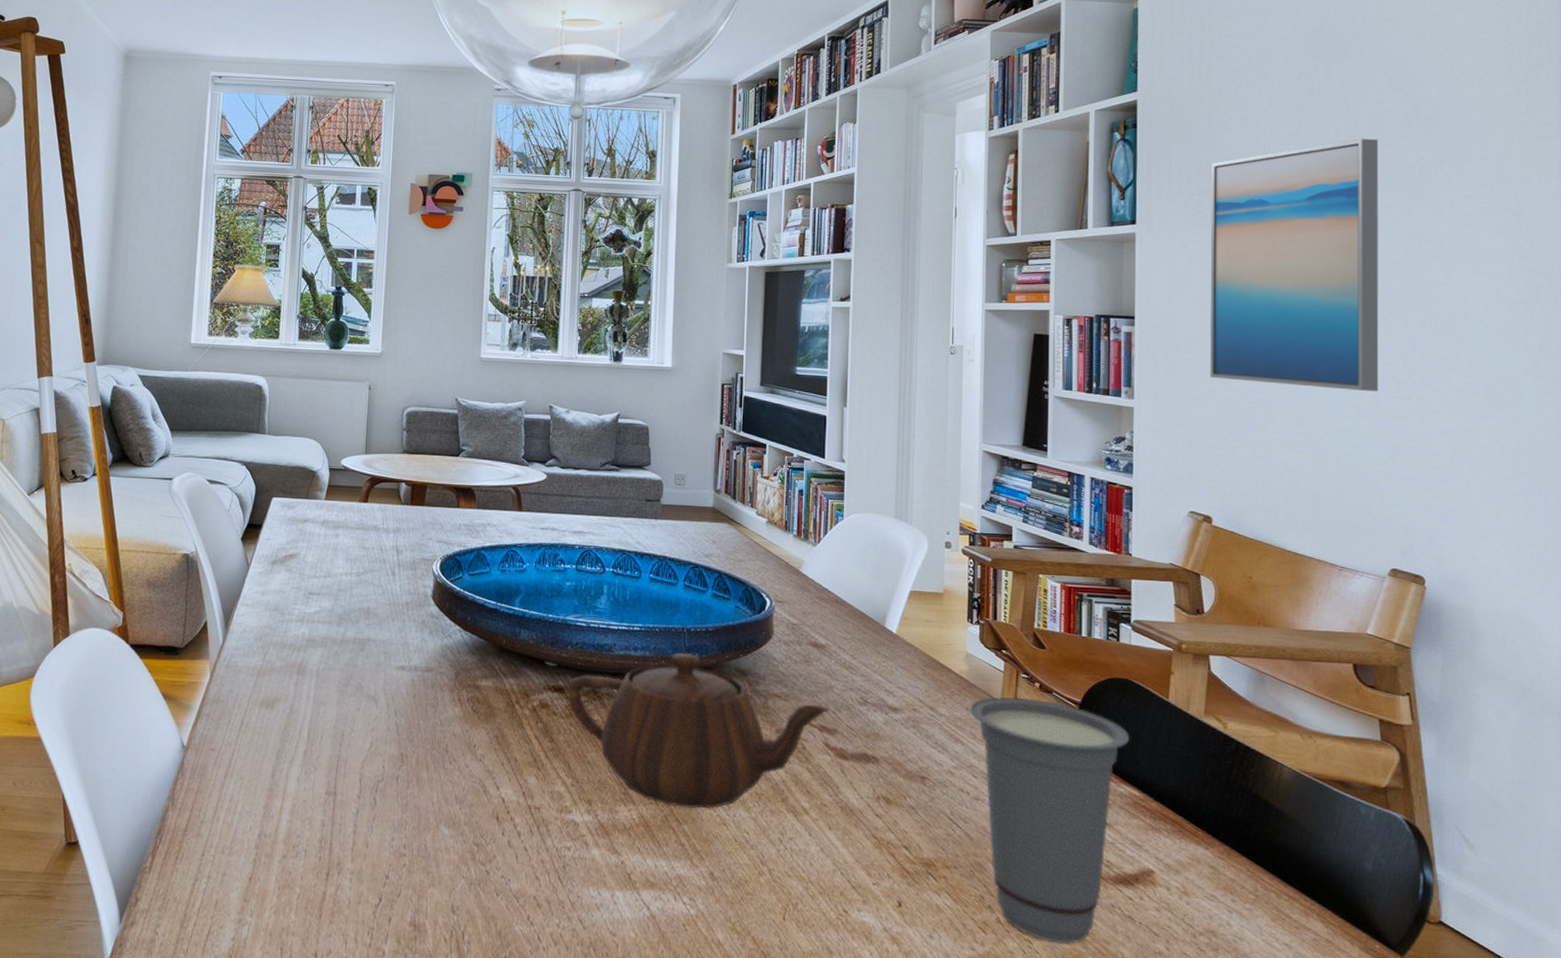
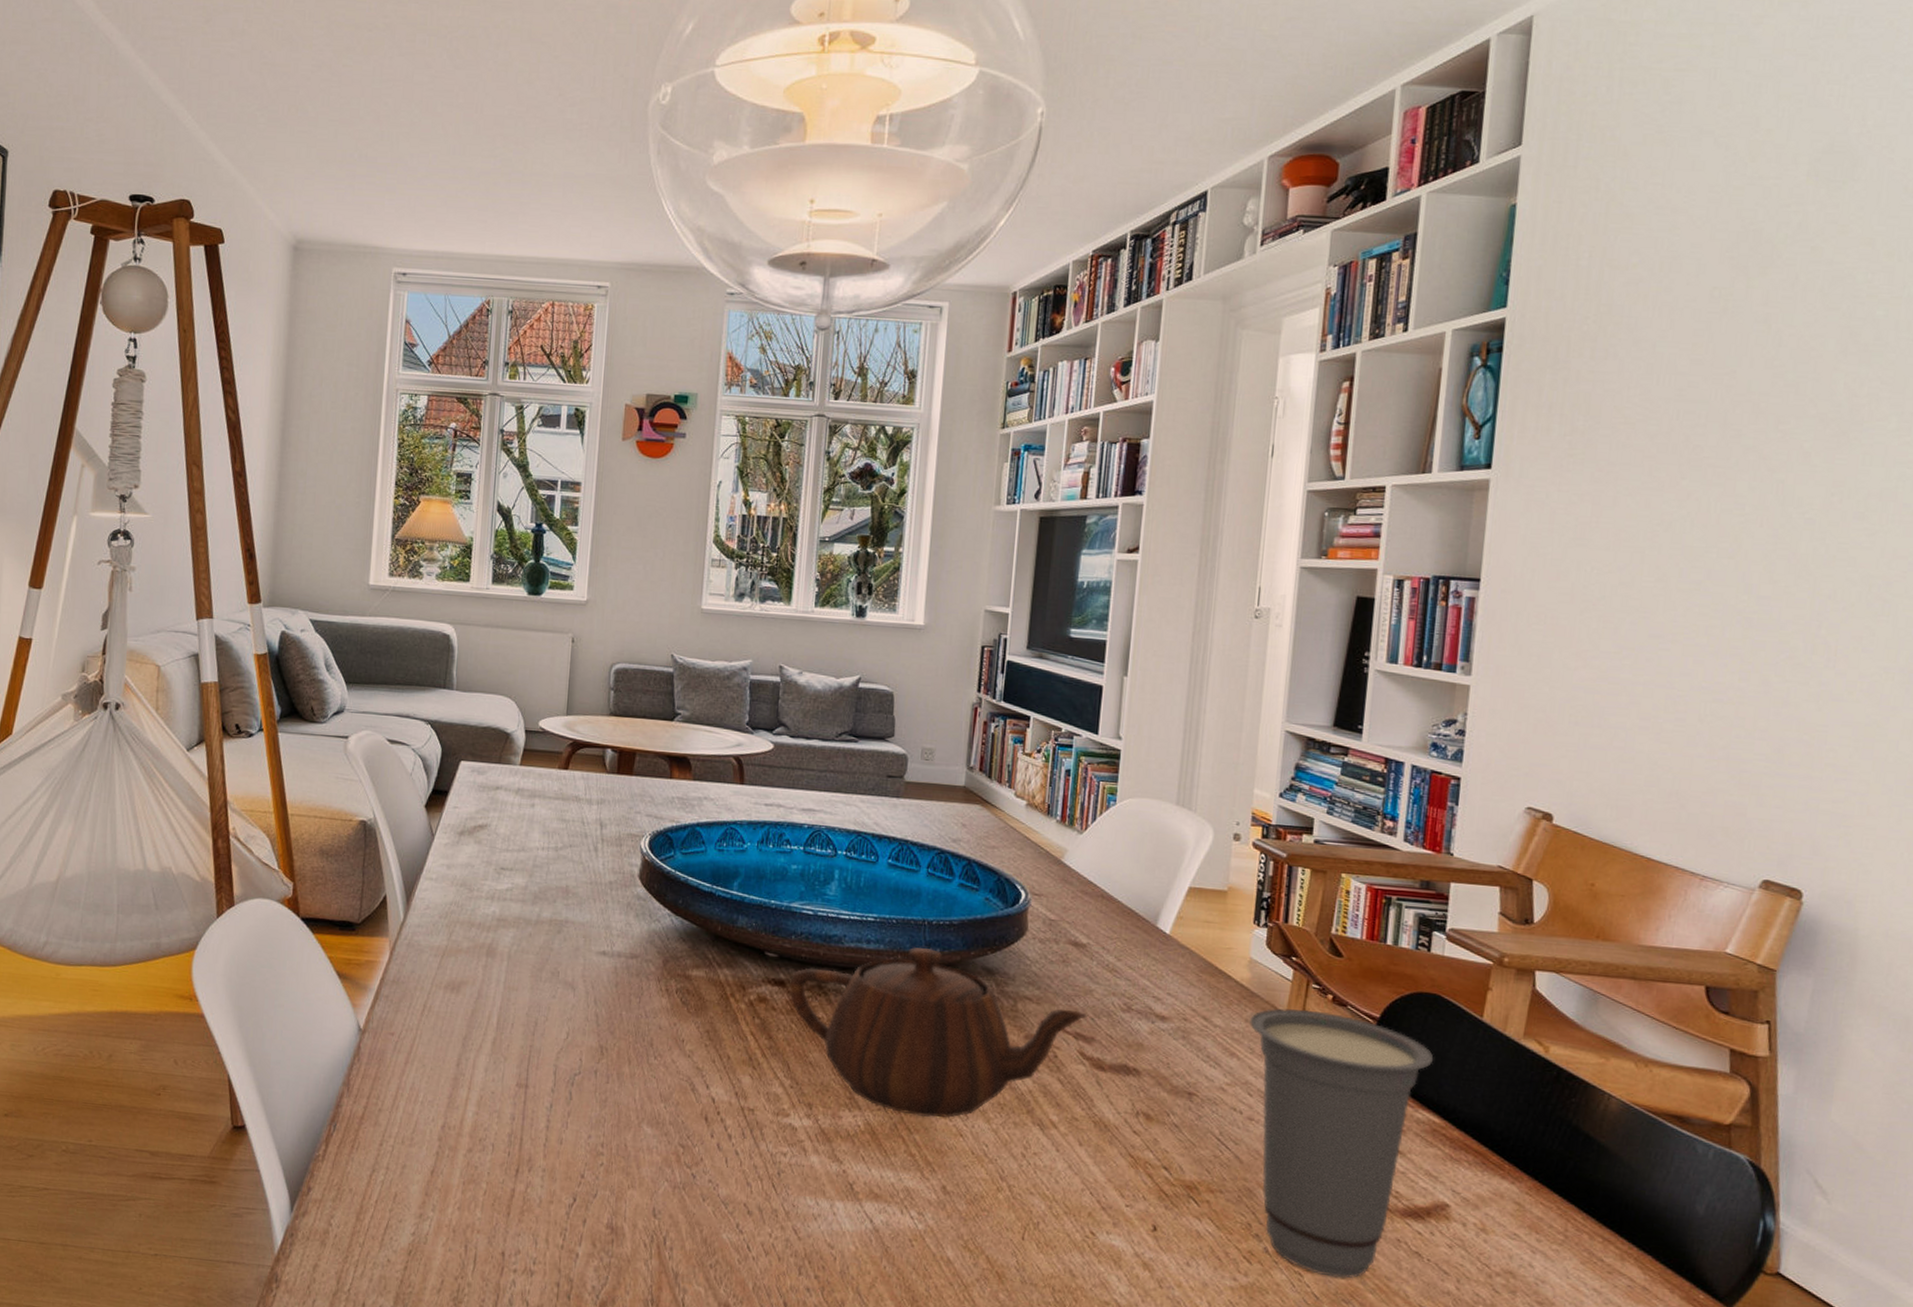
wall art: present [1210,138,1379,392] -> none [1566,369,1803,674]

